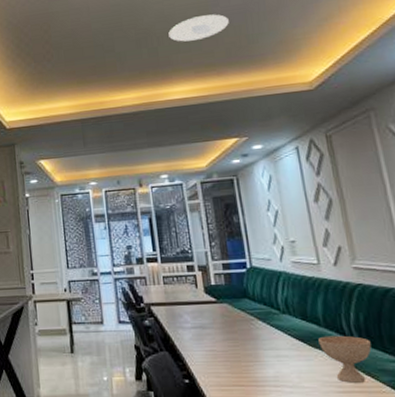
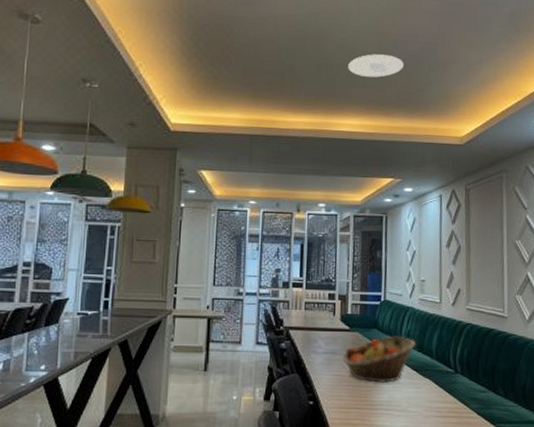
fruit basket: none [213,304,298,357] -> present [342,335,417,383]
bowl: present [318,335,372,383] -> none [429,367,469,409]

